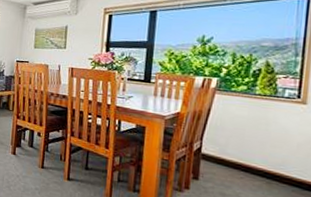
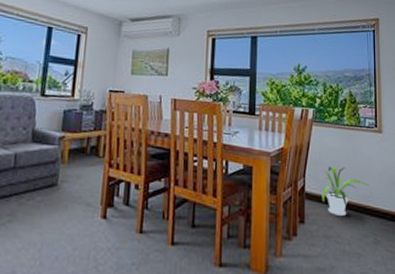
house plant: none [220,132,282,179] -> present [322,166,369,216]

